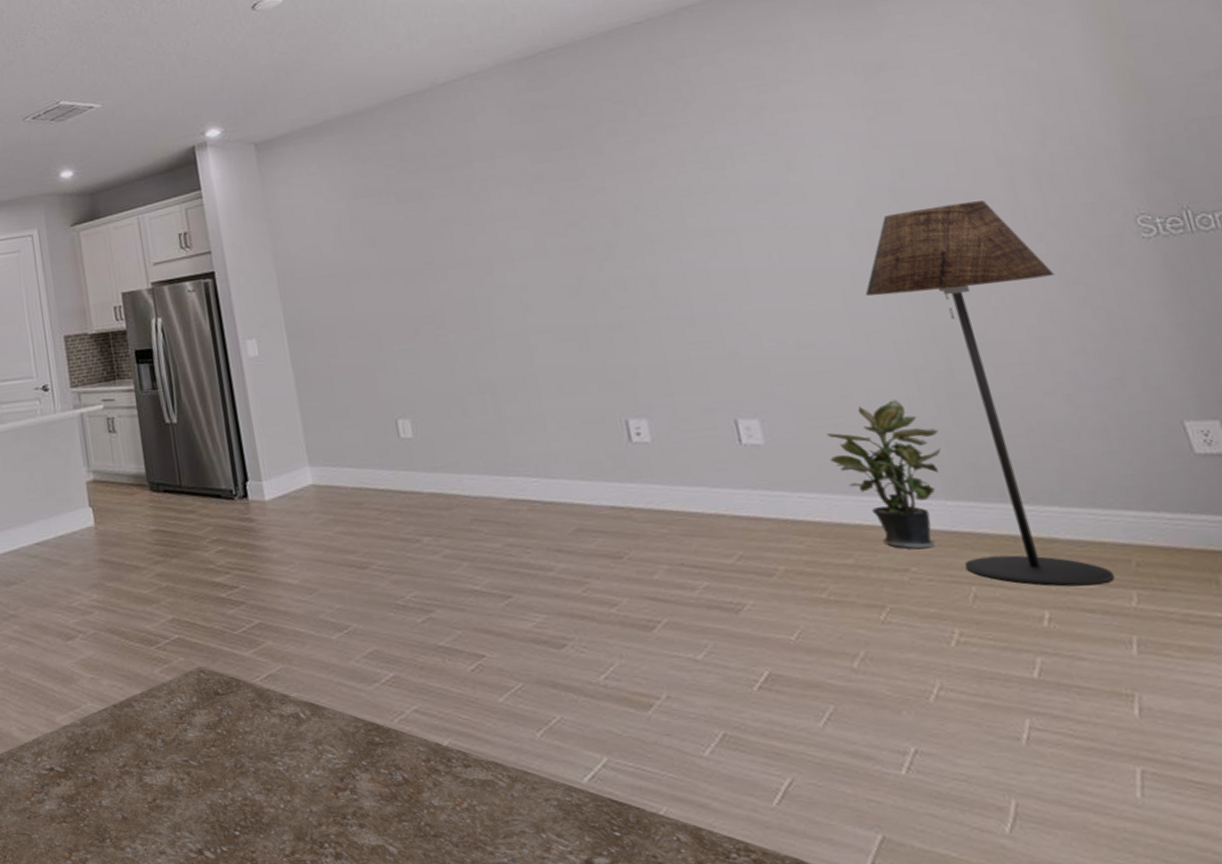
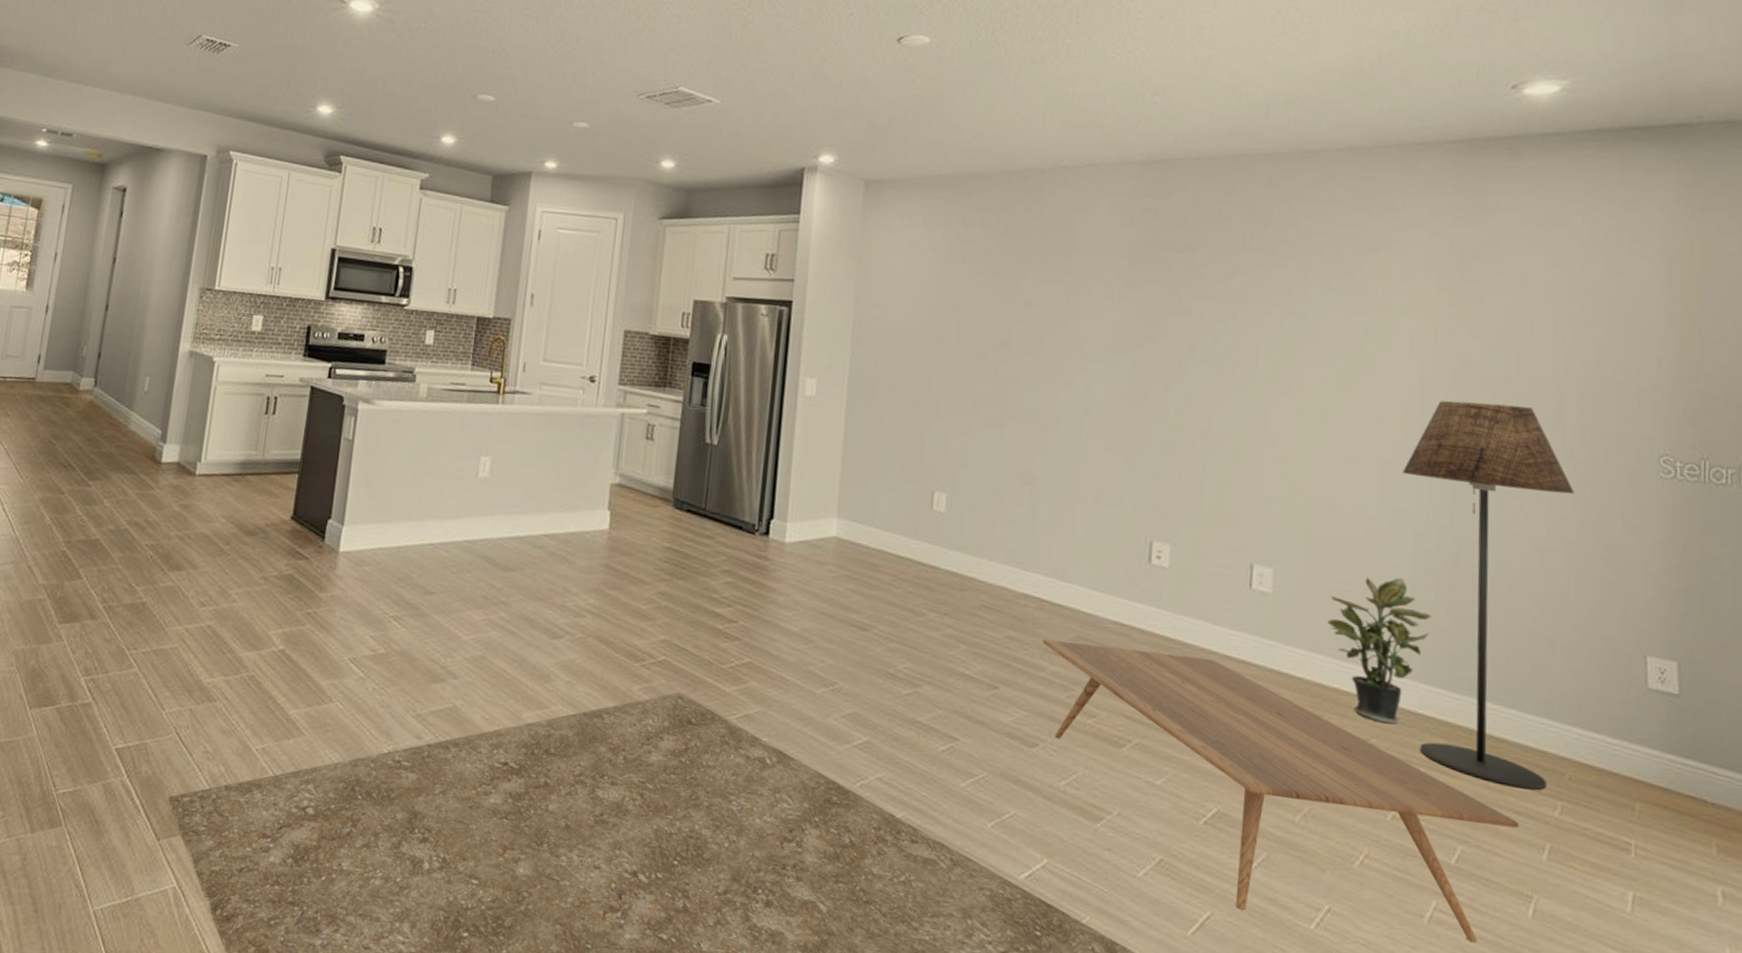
coffee table: none [543,522,1098,769] -> present [1042,639,1520,943]

